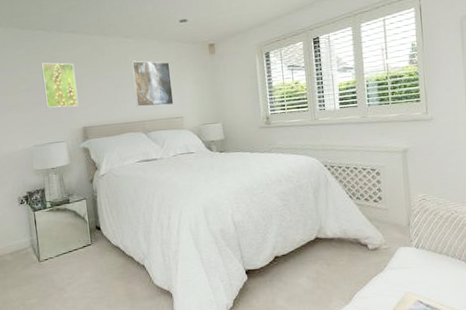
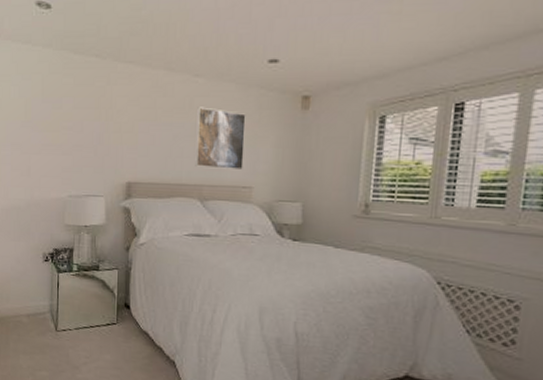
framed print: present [41,62,79,108] -> none [88,98,128,156]

